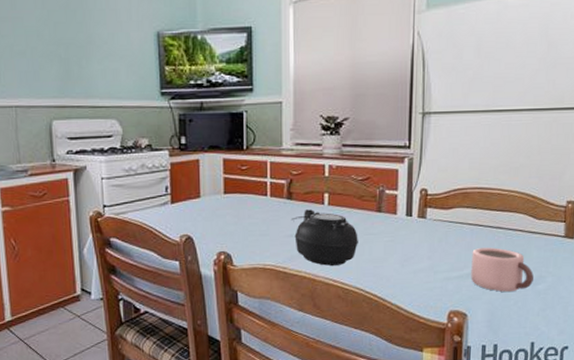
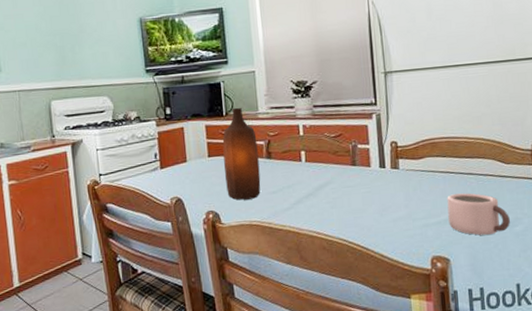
bottle: none [240,141,279,242] -> present [222,107,261,200]
teapot: present [290,209,358,267] -> none [271,167,337,220]

